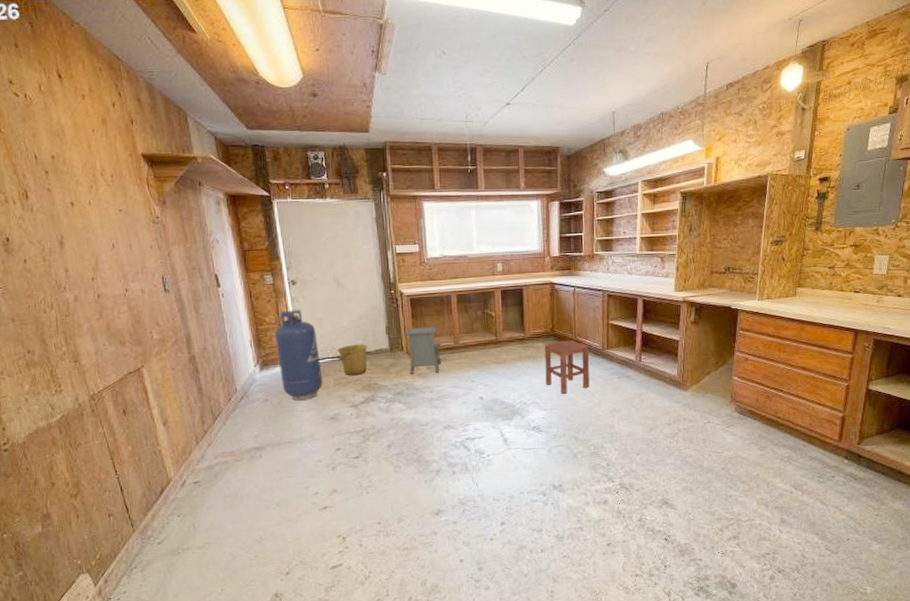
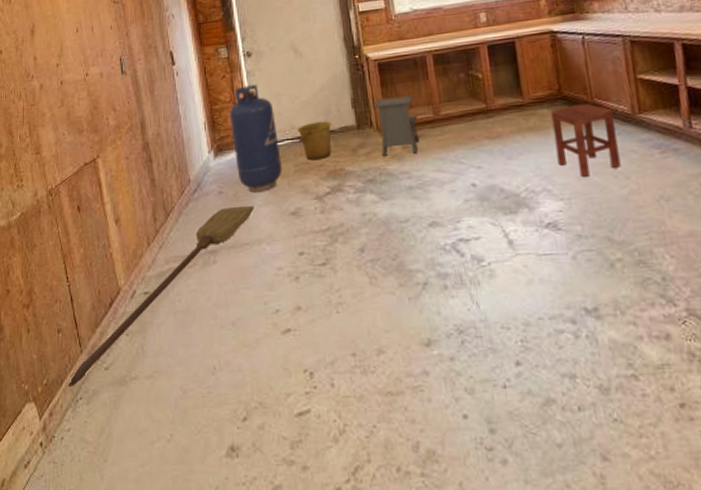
broom: none [120,411,297,559] -> present [66,205,254,387]

